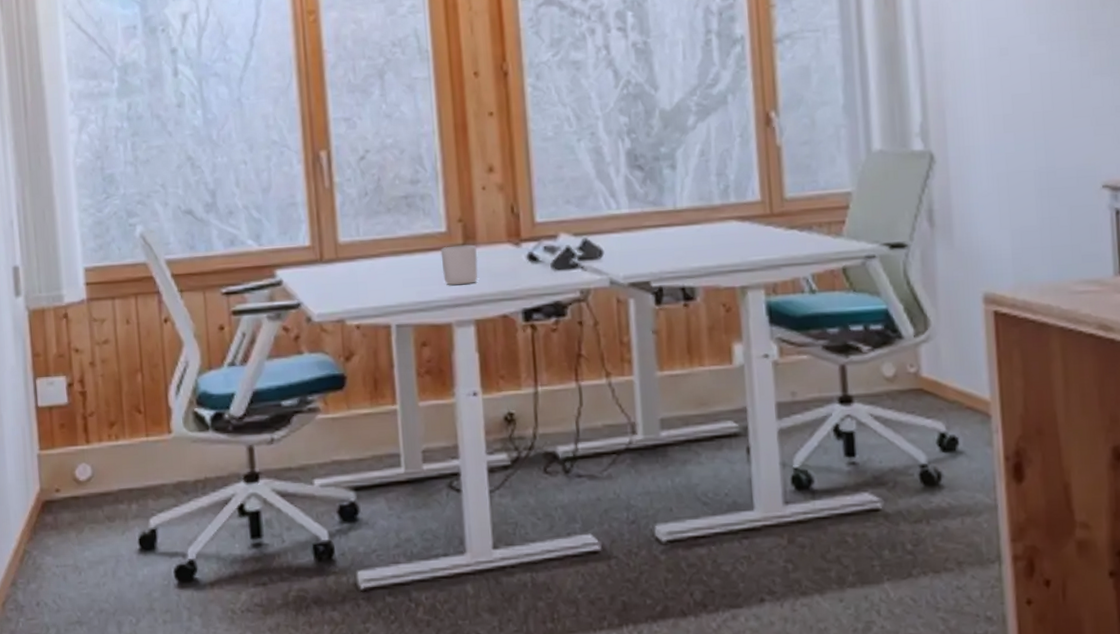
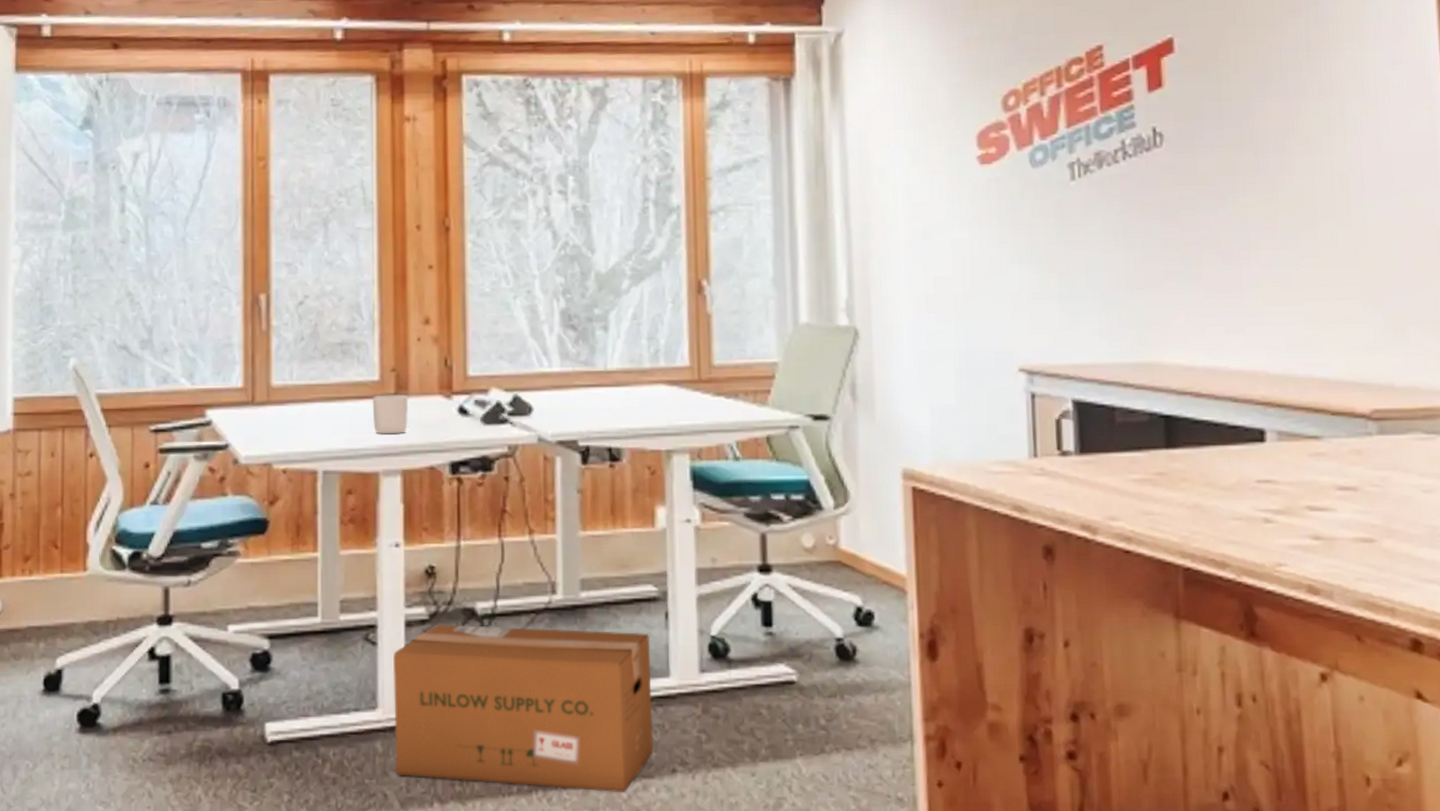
box: none [478,467,742,623] -> present [392,624,654,792]

